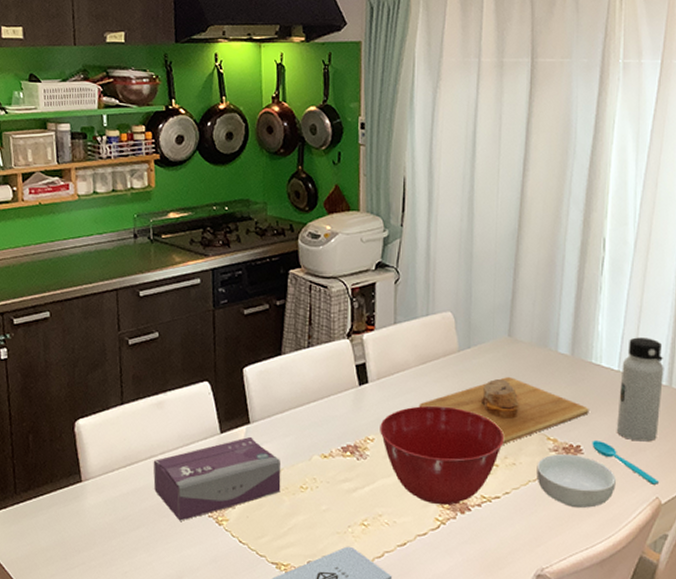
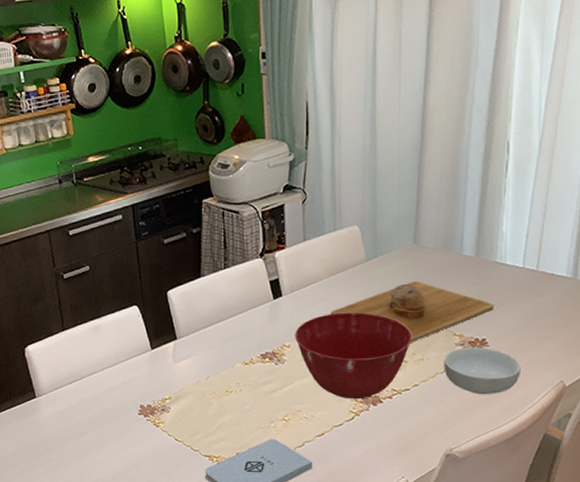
tissue box: present [153,436,281,521] -> none [95,350,208,425]
spoon: present [592,439,660,485] -> none [497,332,564,369]
water bottle: present [616,337,664,442] -> none [521,234,569,332]

